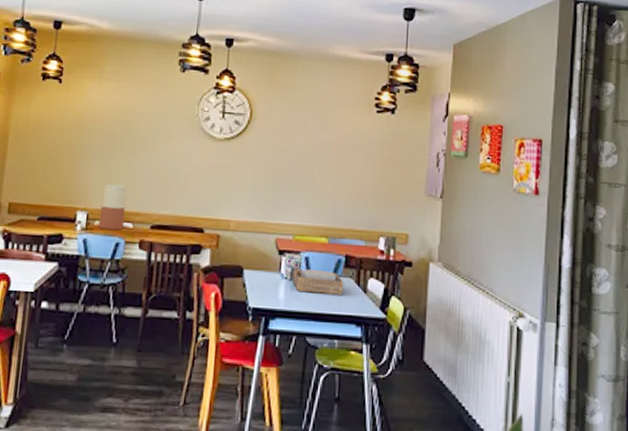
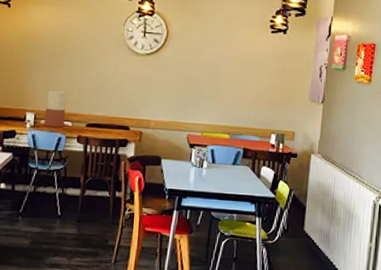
napkin holder: present [292,269,344,296] -> none [200,159,242,180]

